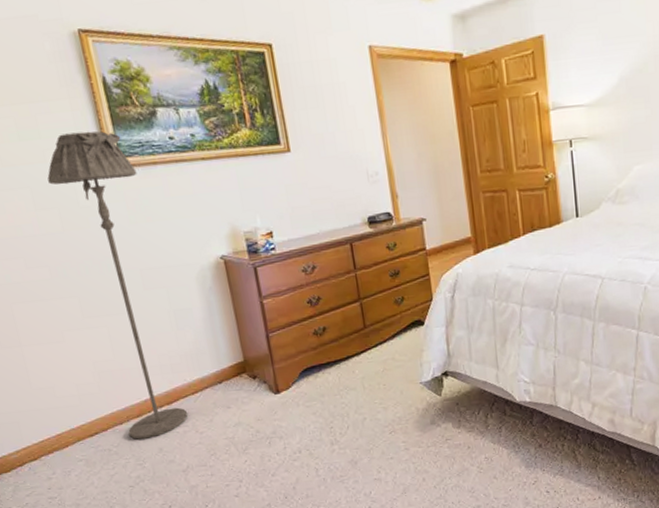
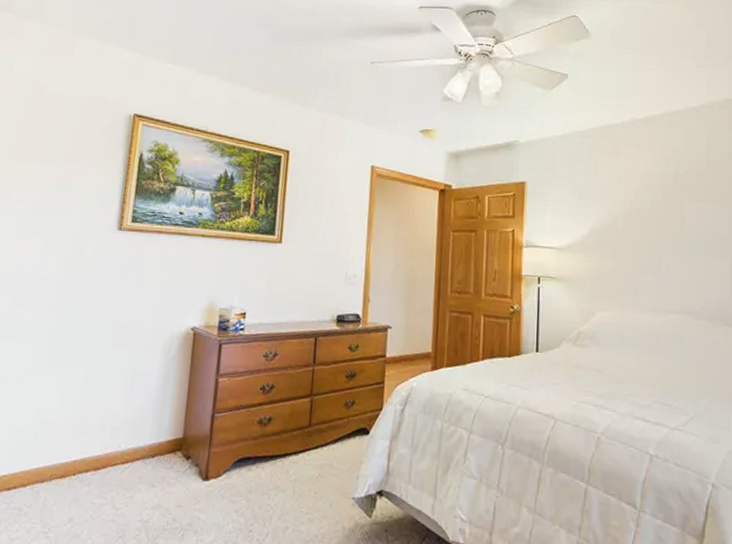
floor lamp: present [47,131,188,440] -> none [45,194,142,505]

